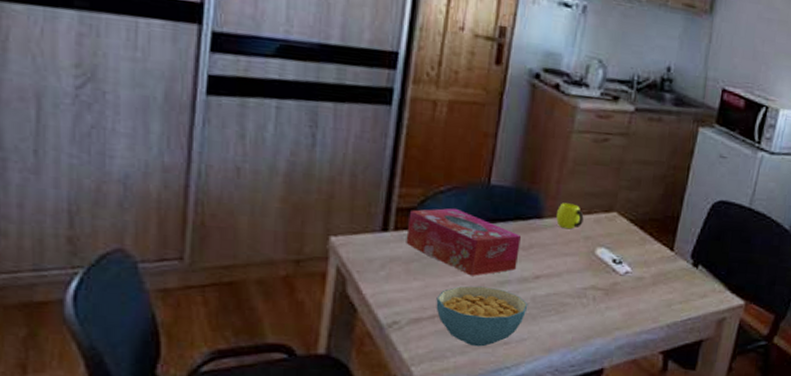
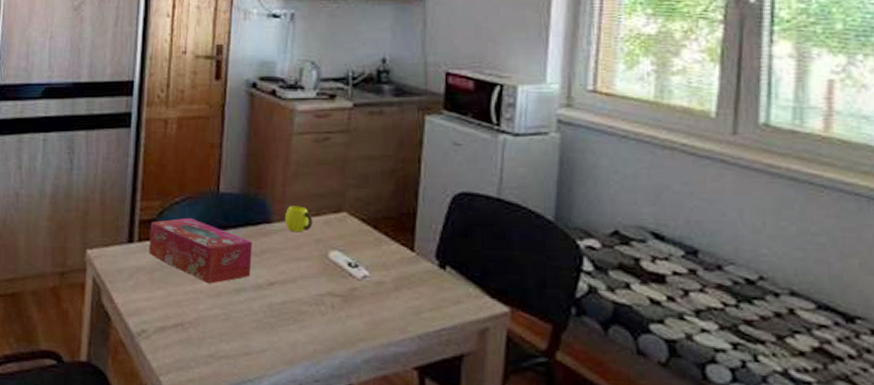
cereal bowl: present [436,286,528,347] -> none [178,294,265,357]

